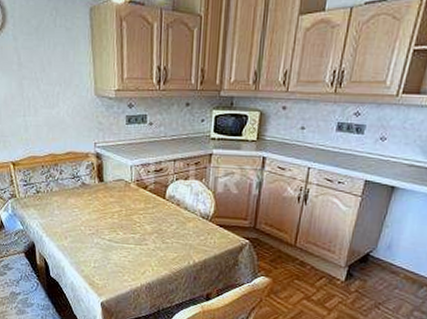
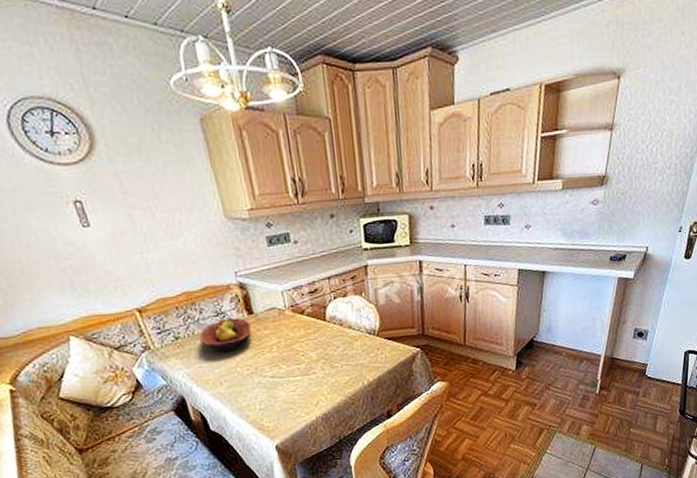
fruit bowl: none [56,181,99,211] -> present [199,317,251,352]

